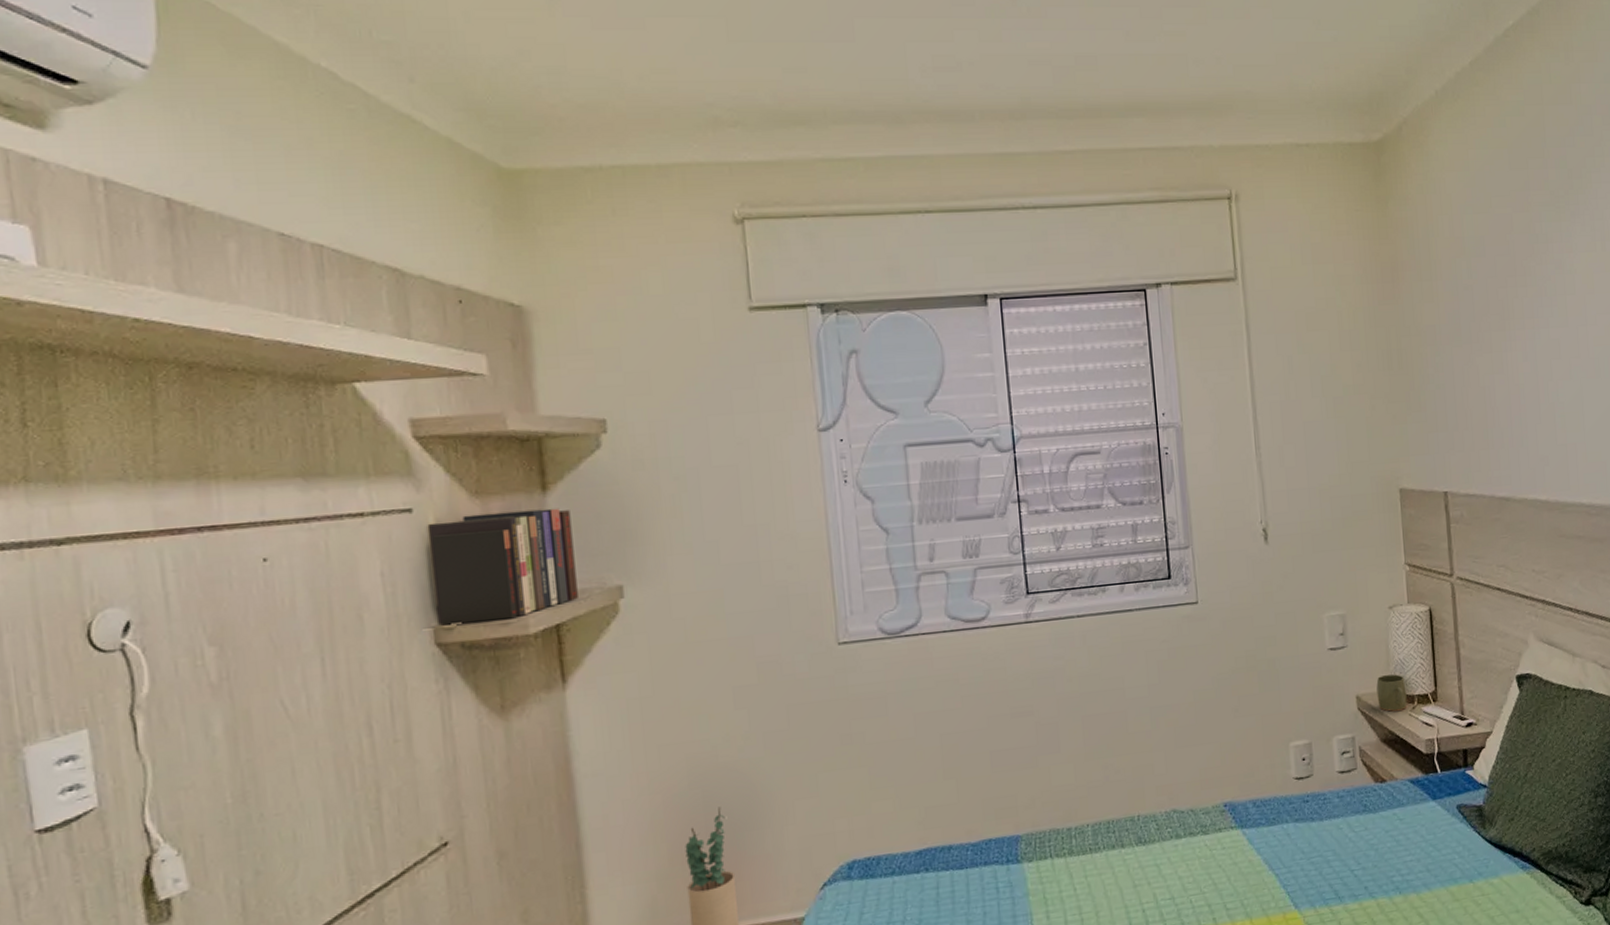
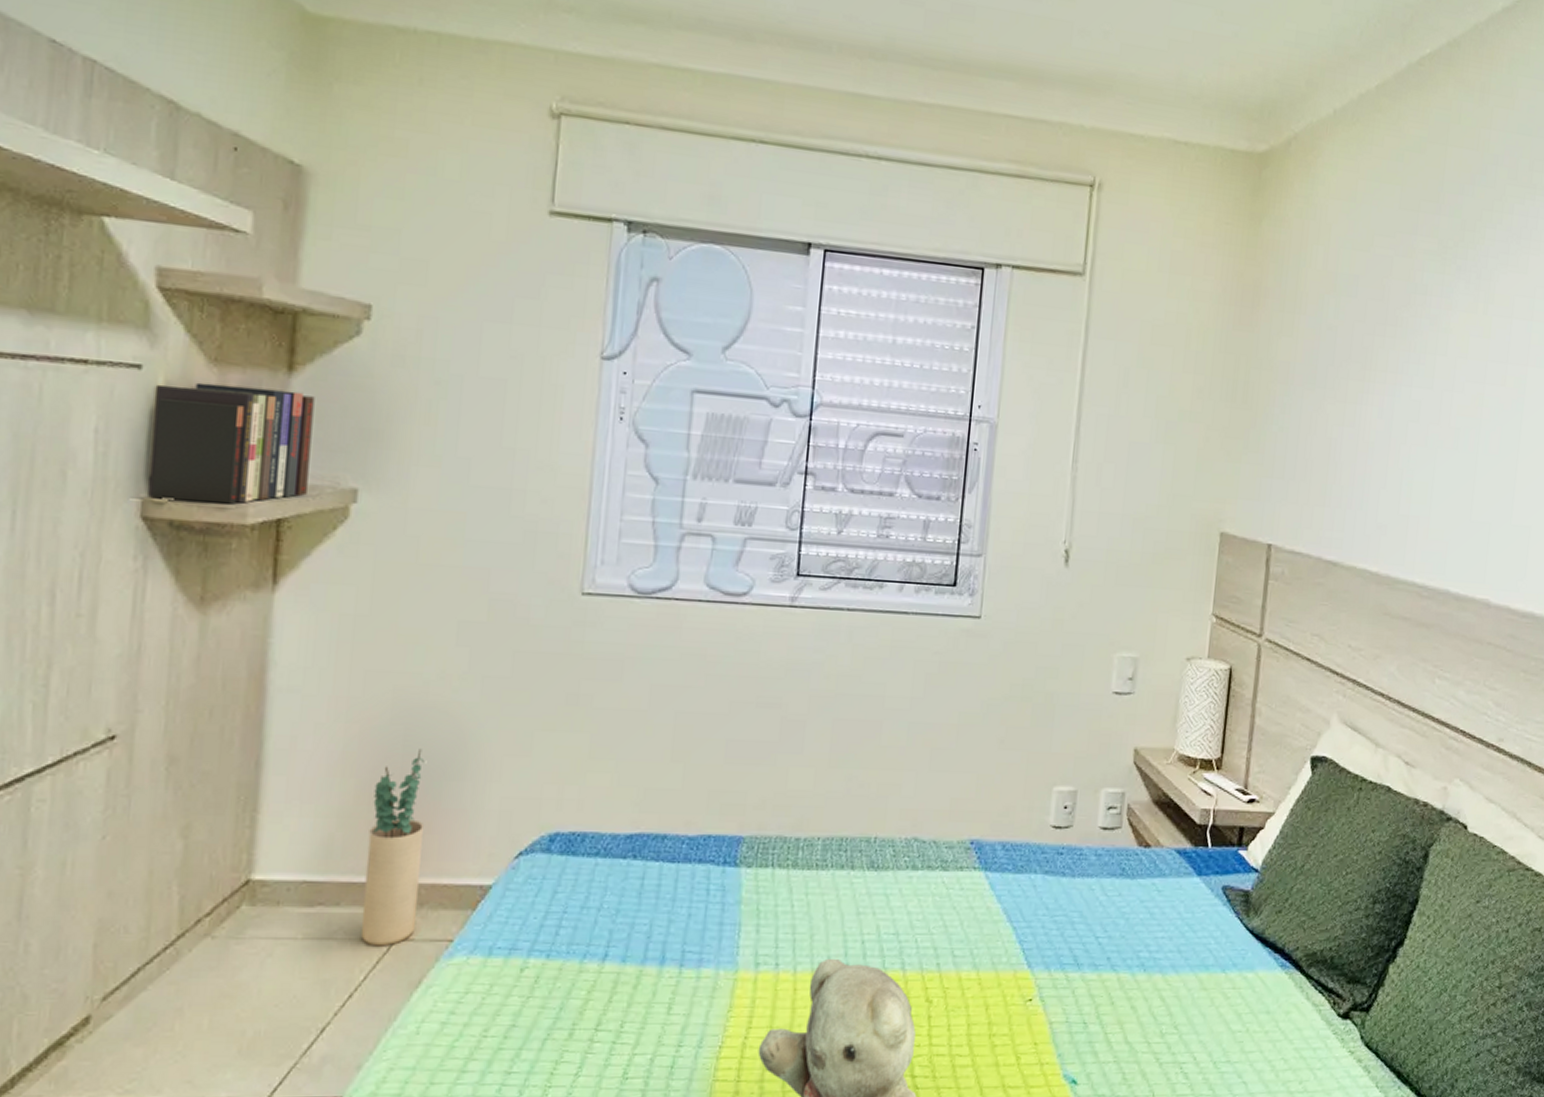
mug: present [1376,674,1407,712] -> none [1156,731,1191,773]

